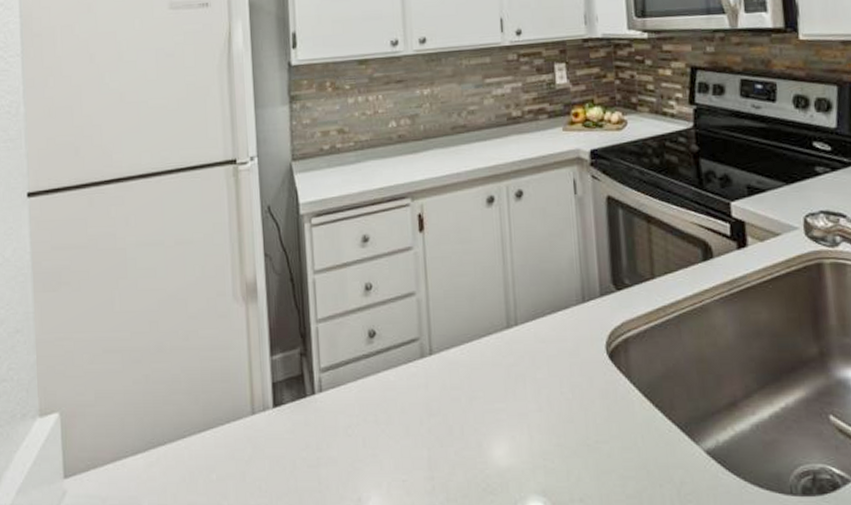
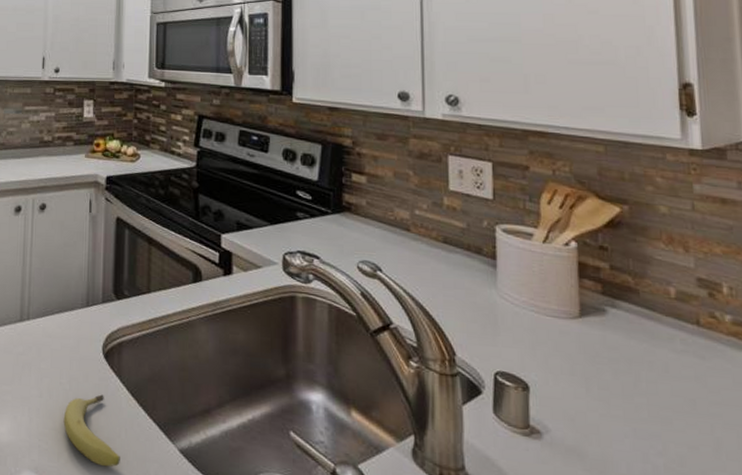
fruit: none [569,400,639,480] -> present [63,394,120,467]

